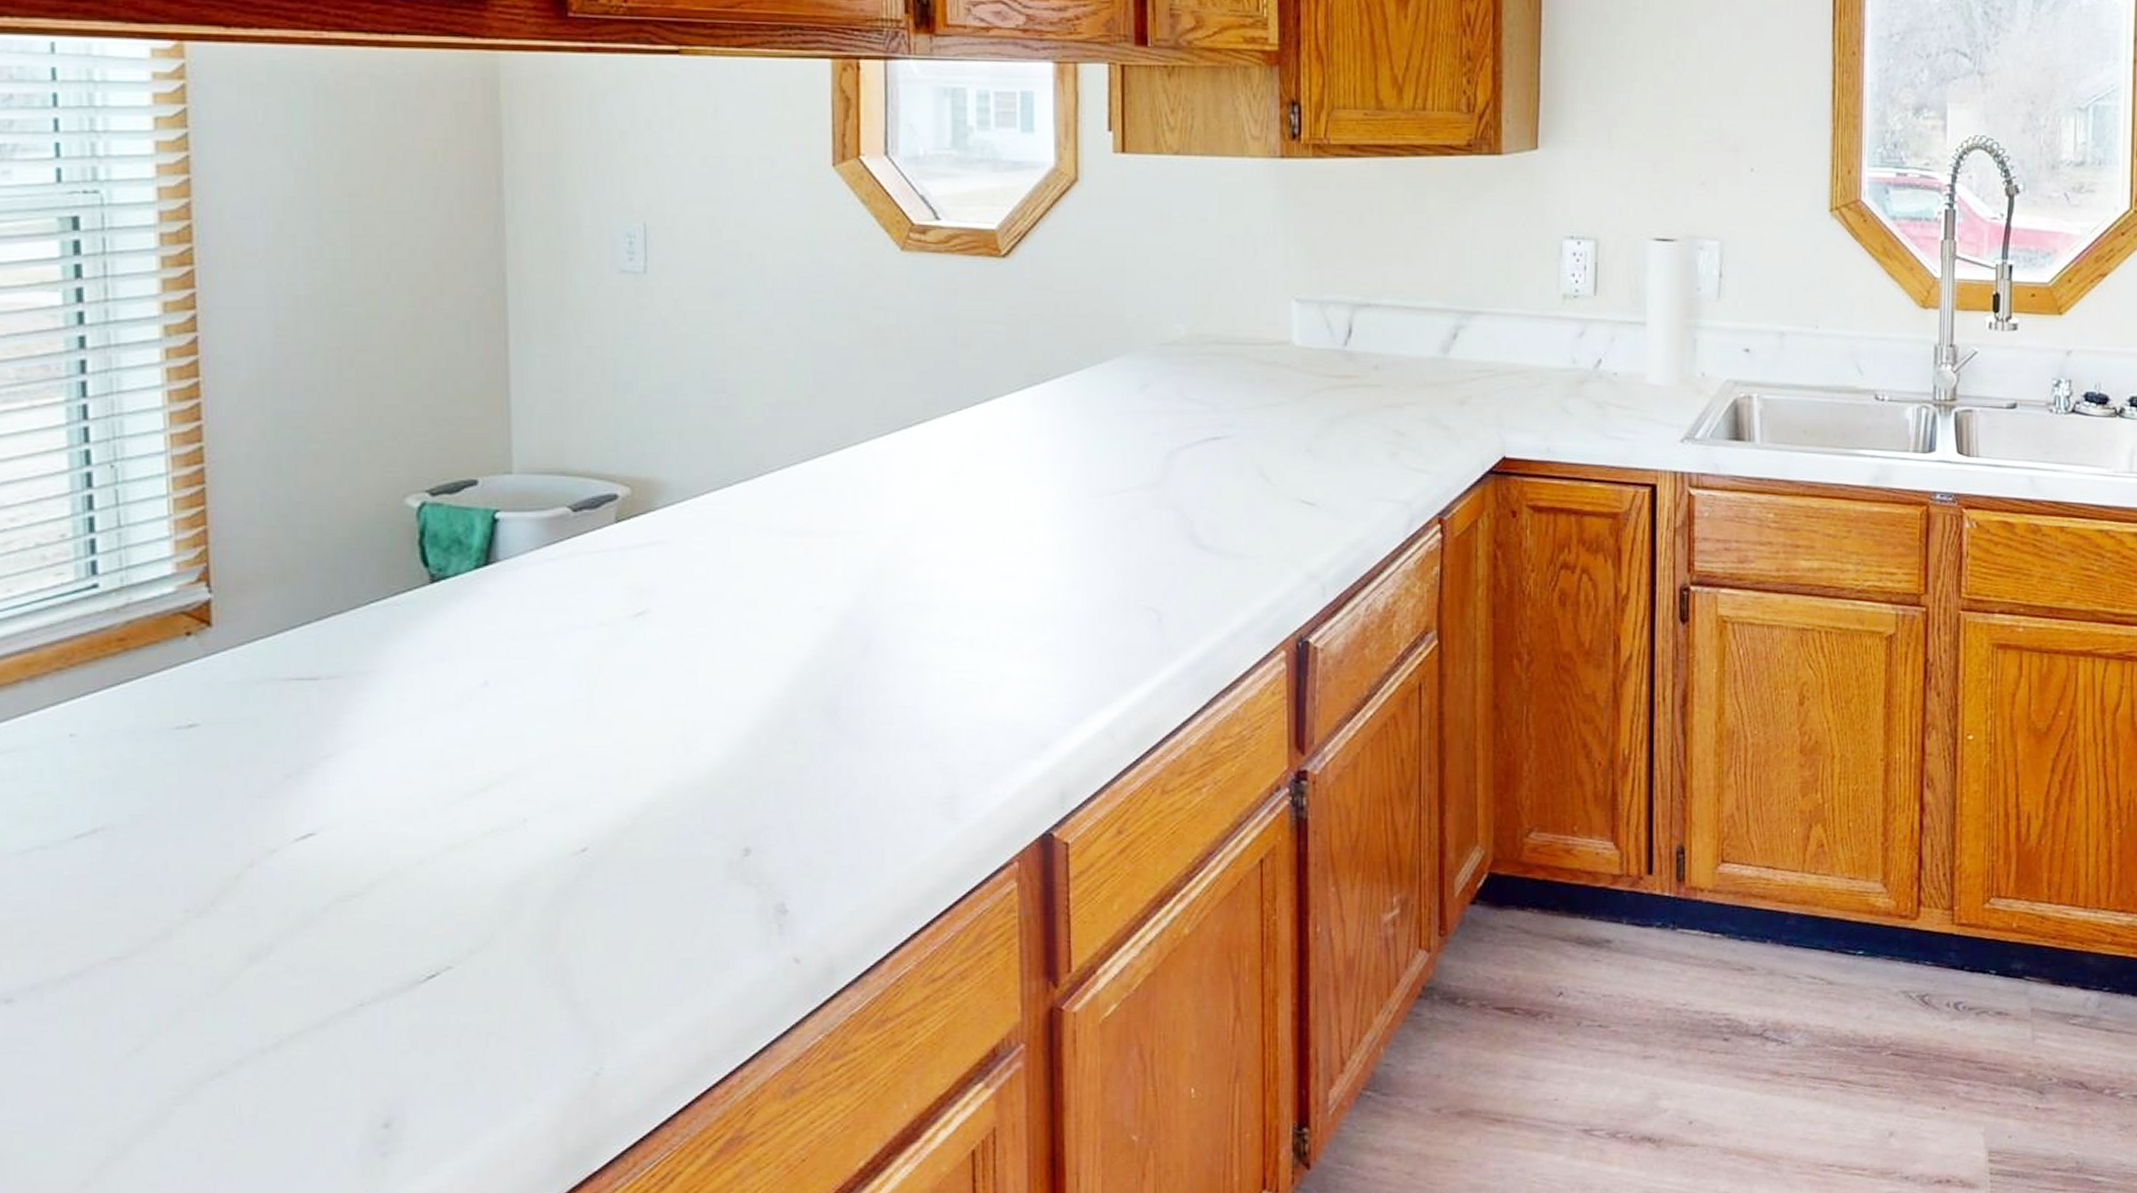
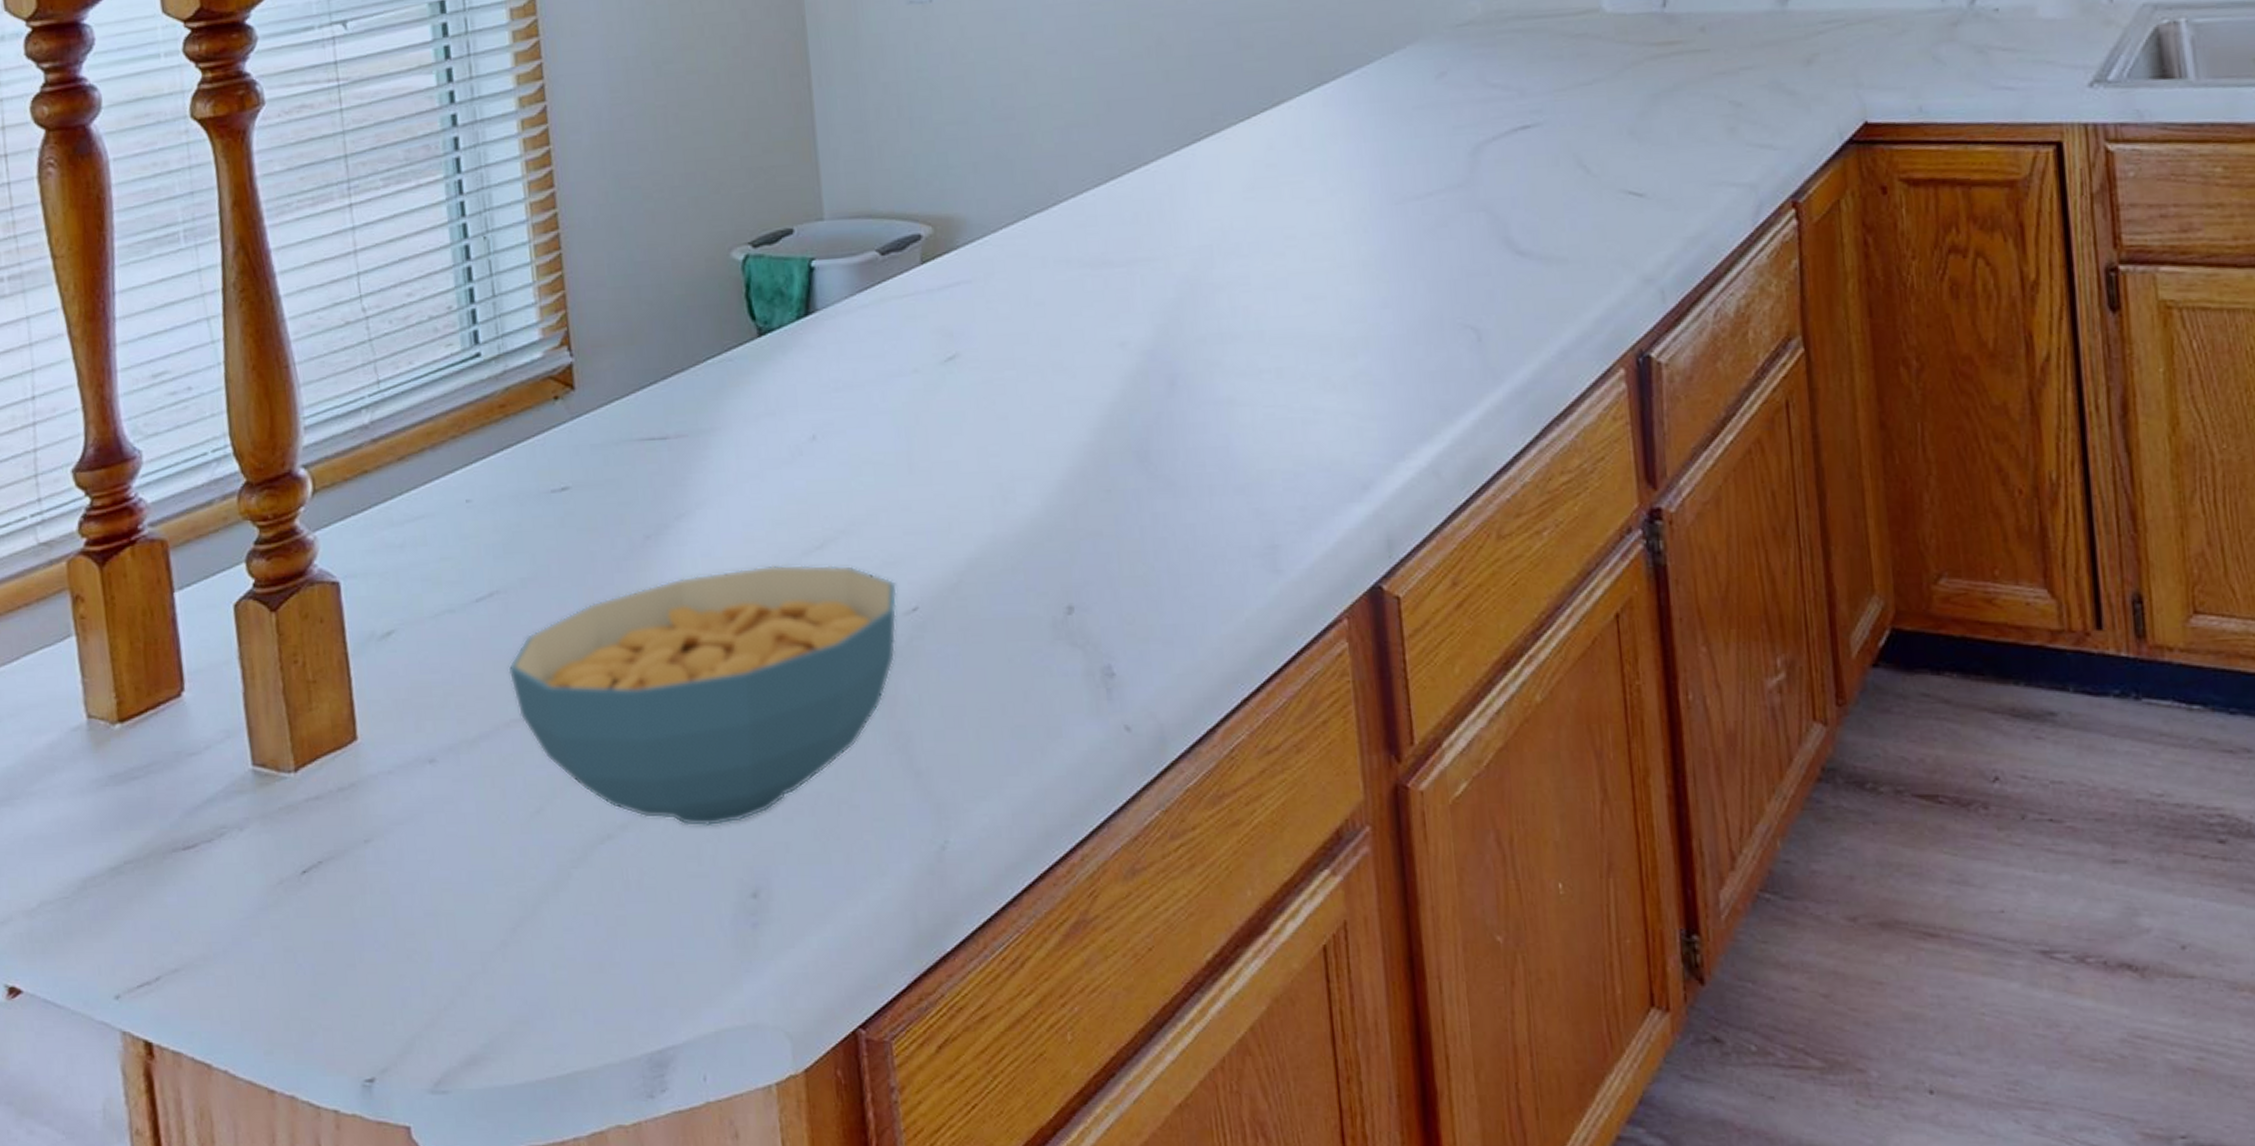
cereal bowl: none [110,805,567,1061] -> present [508,564,898,827]

